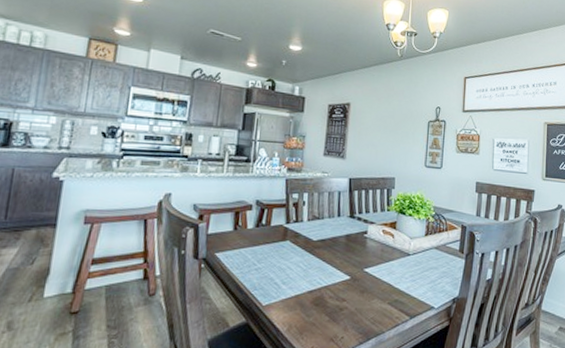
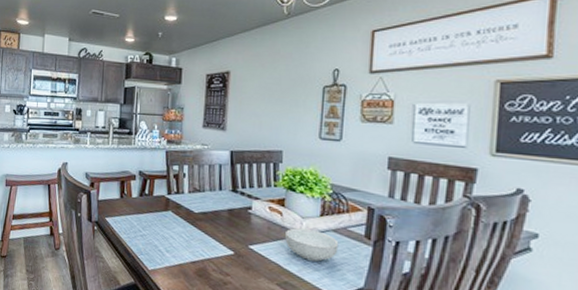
cereal bowl: none [396,248,440,277] -> present [285,228,339,262]

